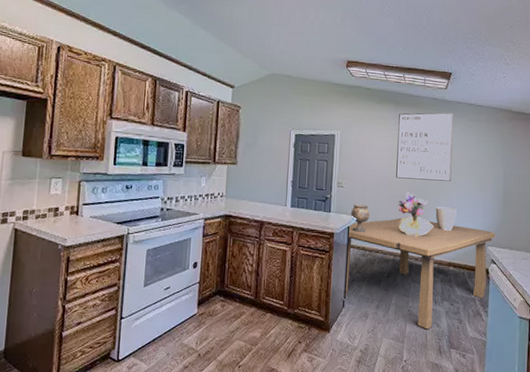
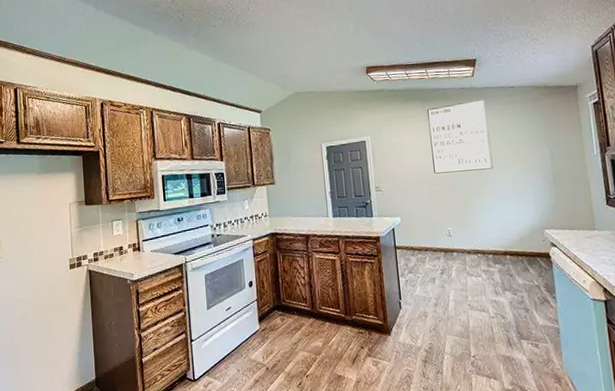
dining table: present [343,217,496,330] -> none [393,212,552,323]
goblet: present [351,204,370,232] -> none [393,205,413,233]
bouquet: present [398,192,434,237] -> none [440,186,482,230]
ceramic pot: present [435,206,457,231] -> none [481,195,505,220]

